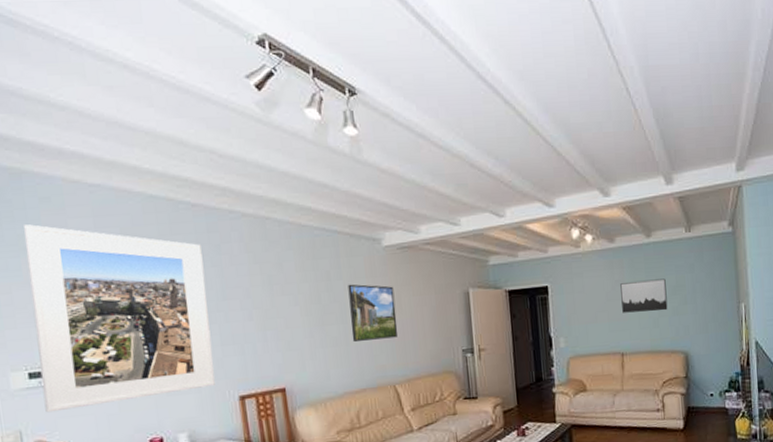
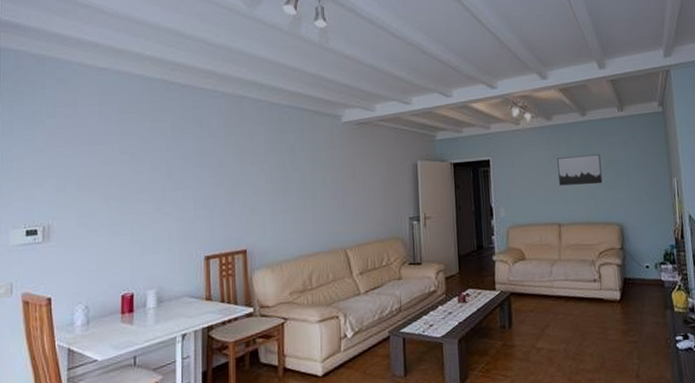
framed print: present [24,224,215,413] -> none [36,101,186,267]
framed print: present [348,284,398,342] -> none [309,155,351,208]

